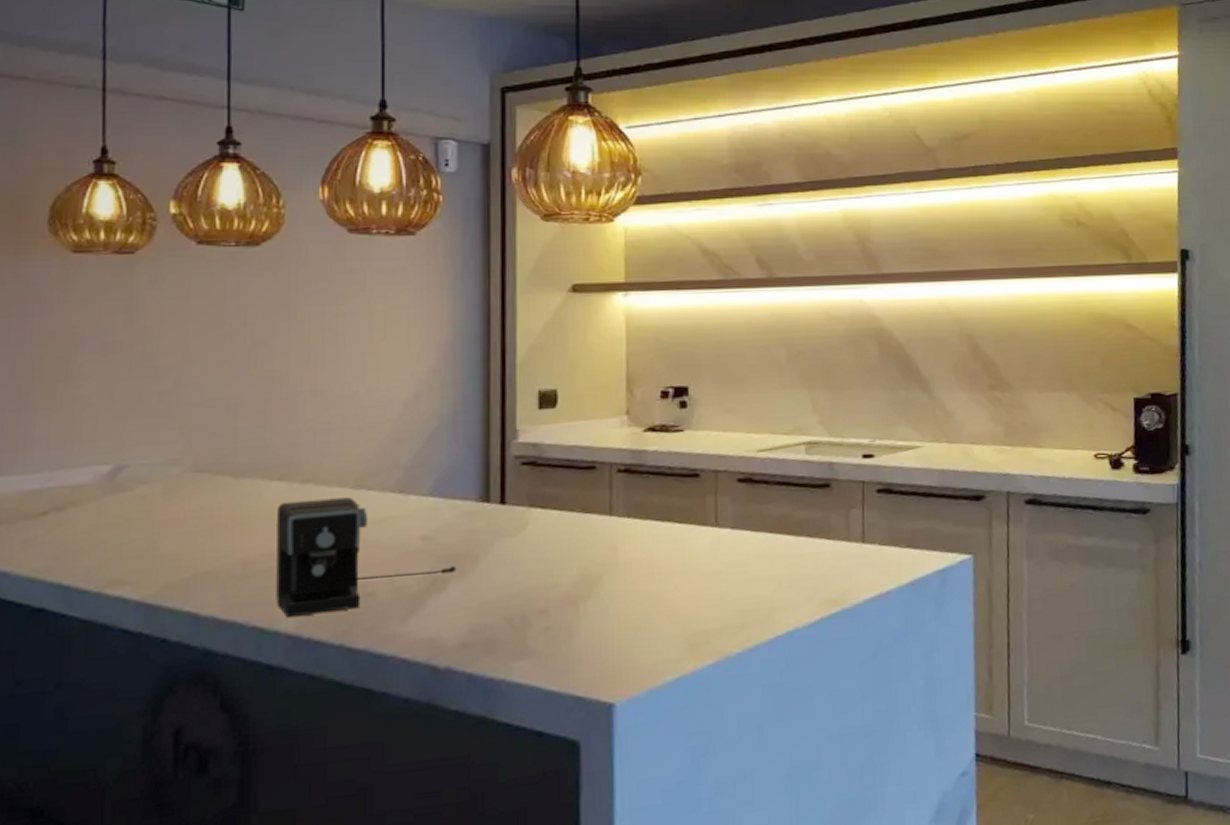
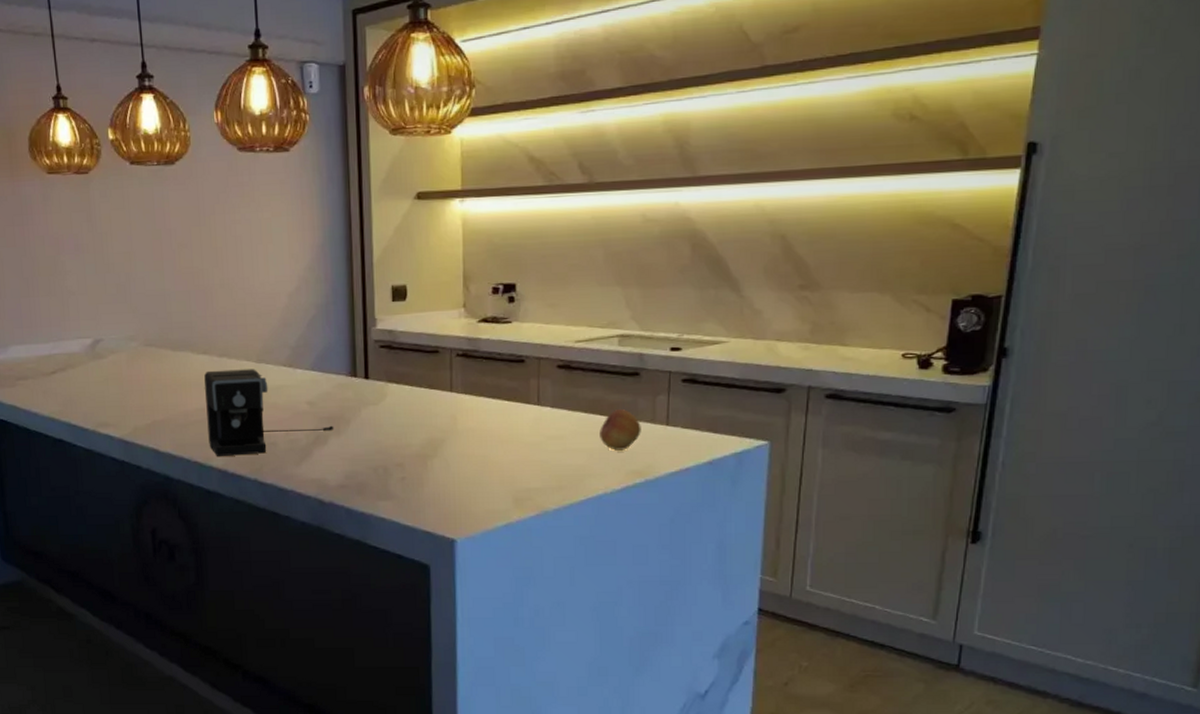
fruit: none [788,527,835,576] -> present [600,409,641,451]

